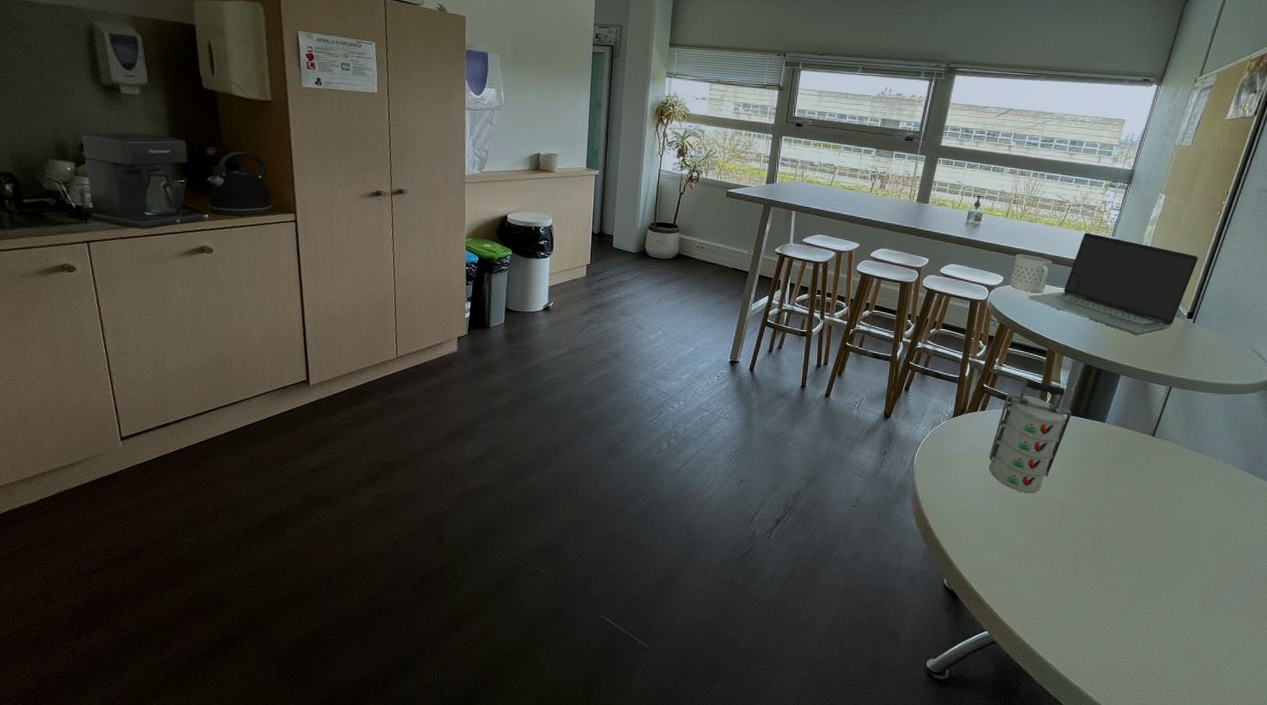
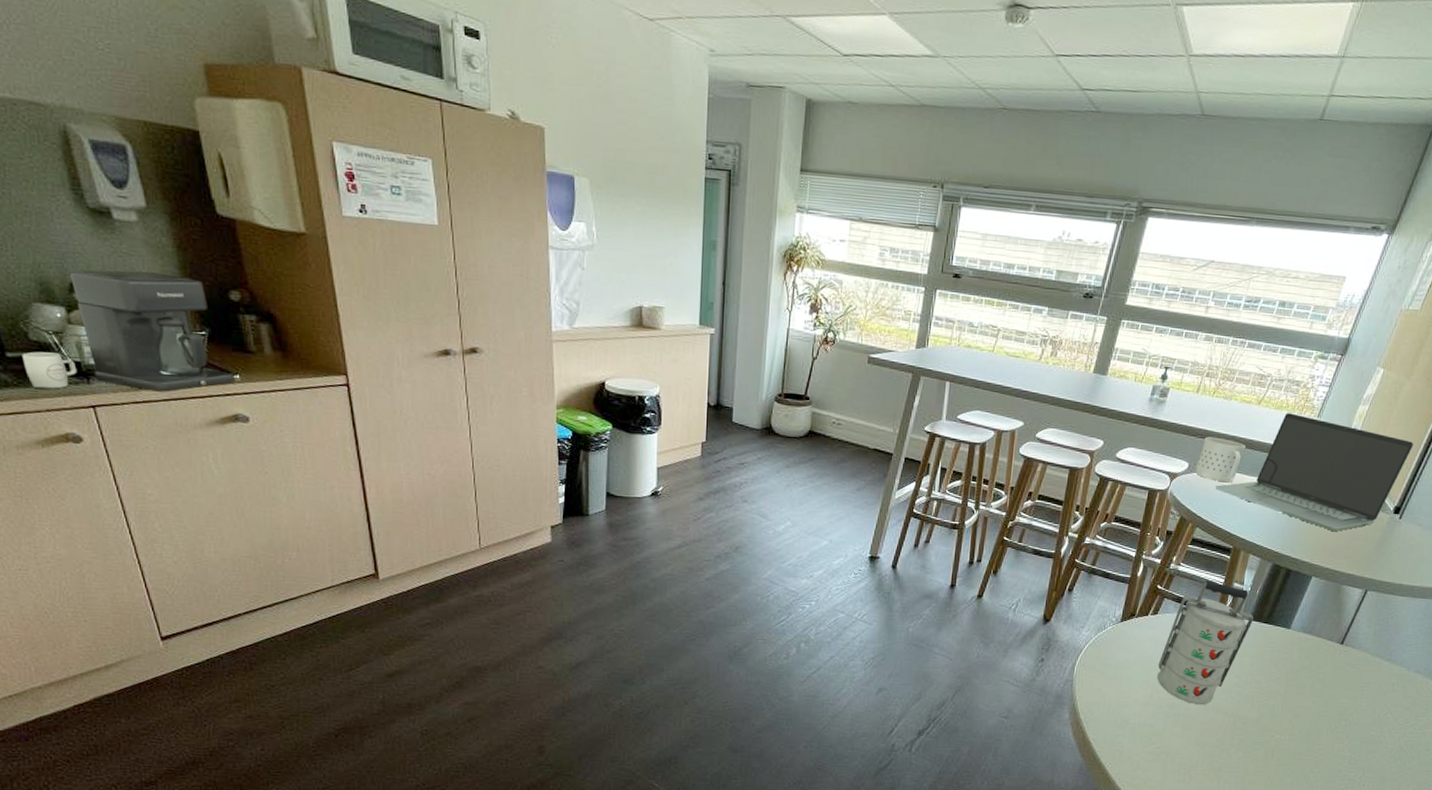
mug: none [35,198,78,228] -> present [22,351,77,389]
kettle: present [206,150,274,216] -> none [233,295,319,378]

